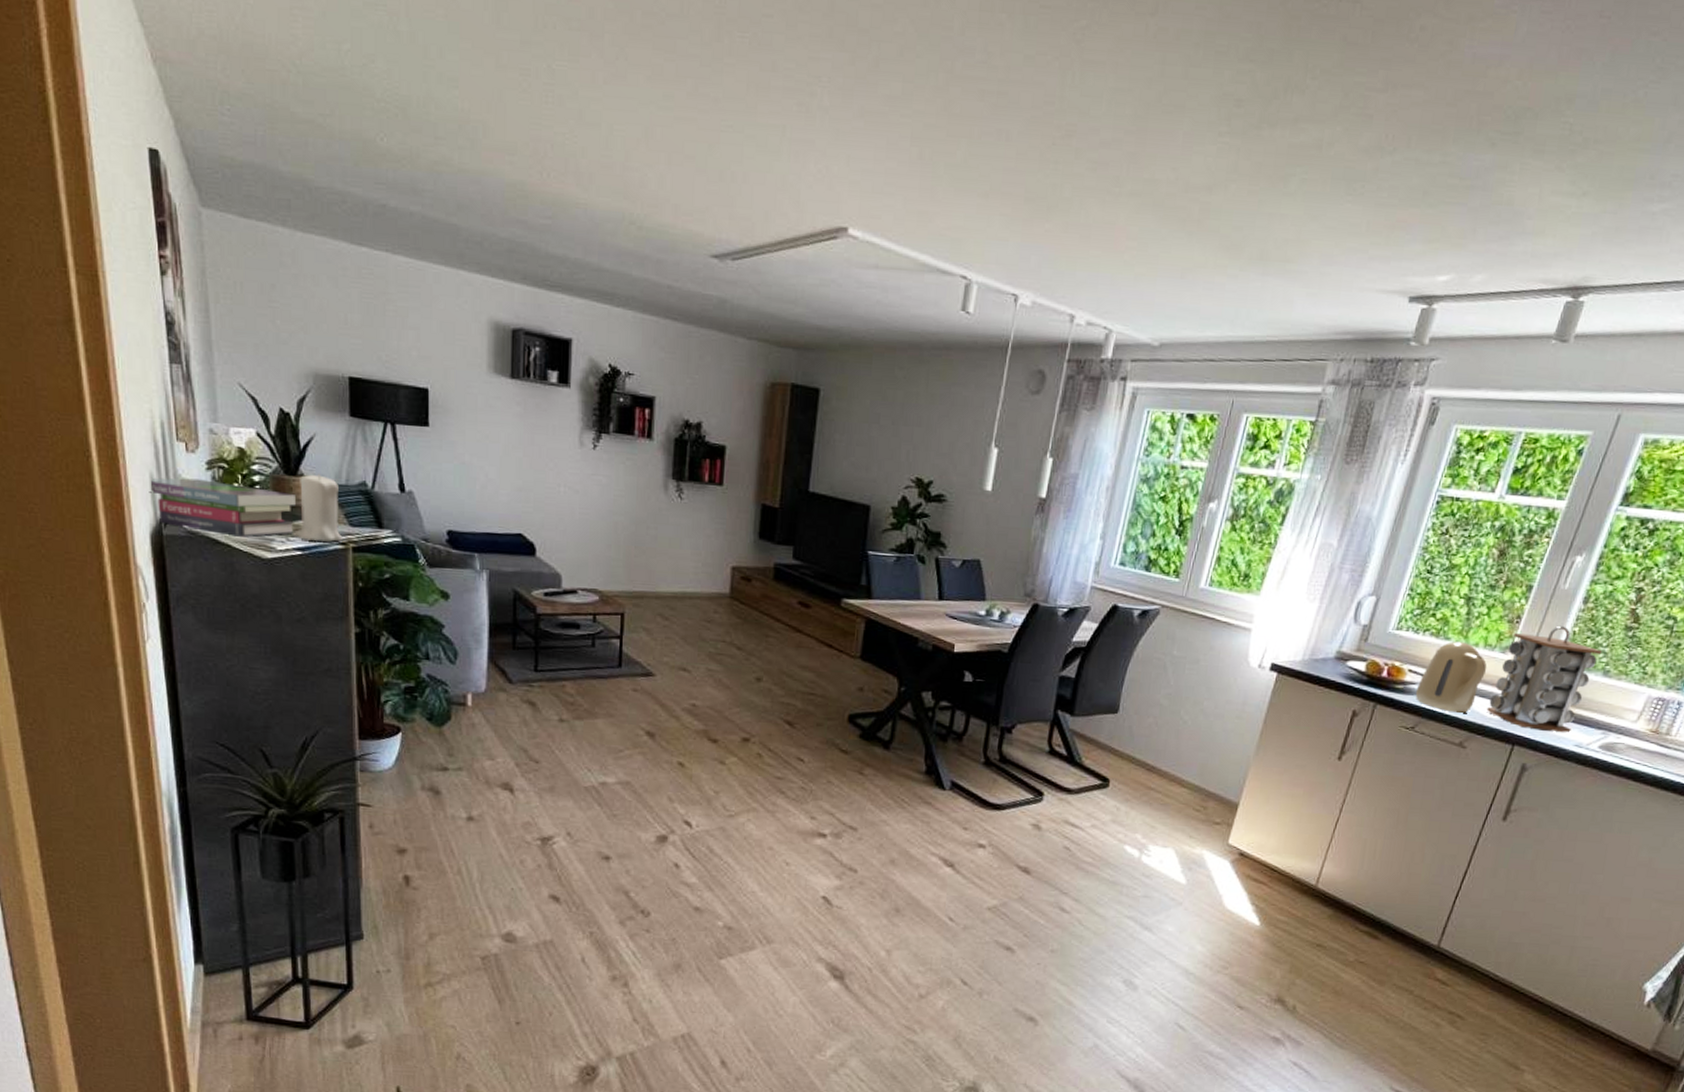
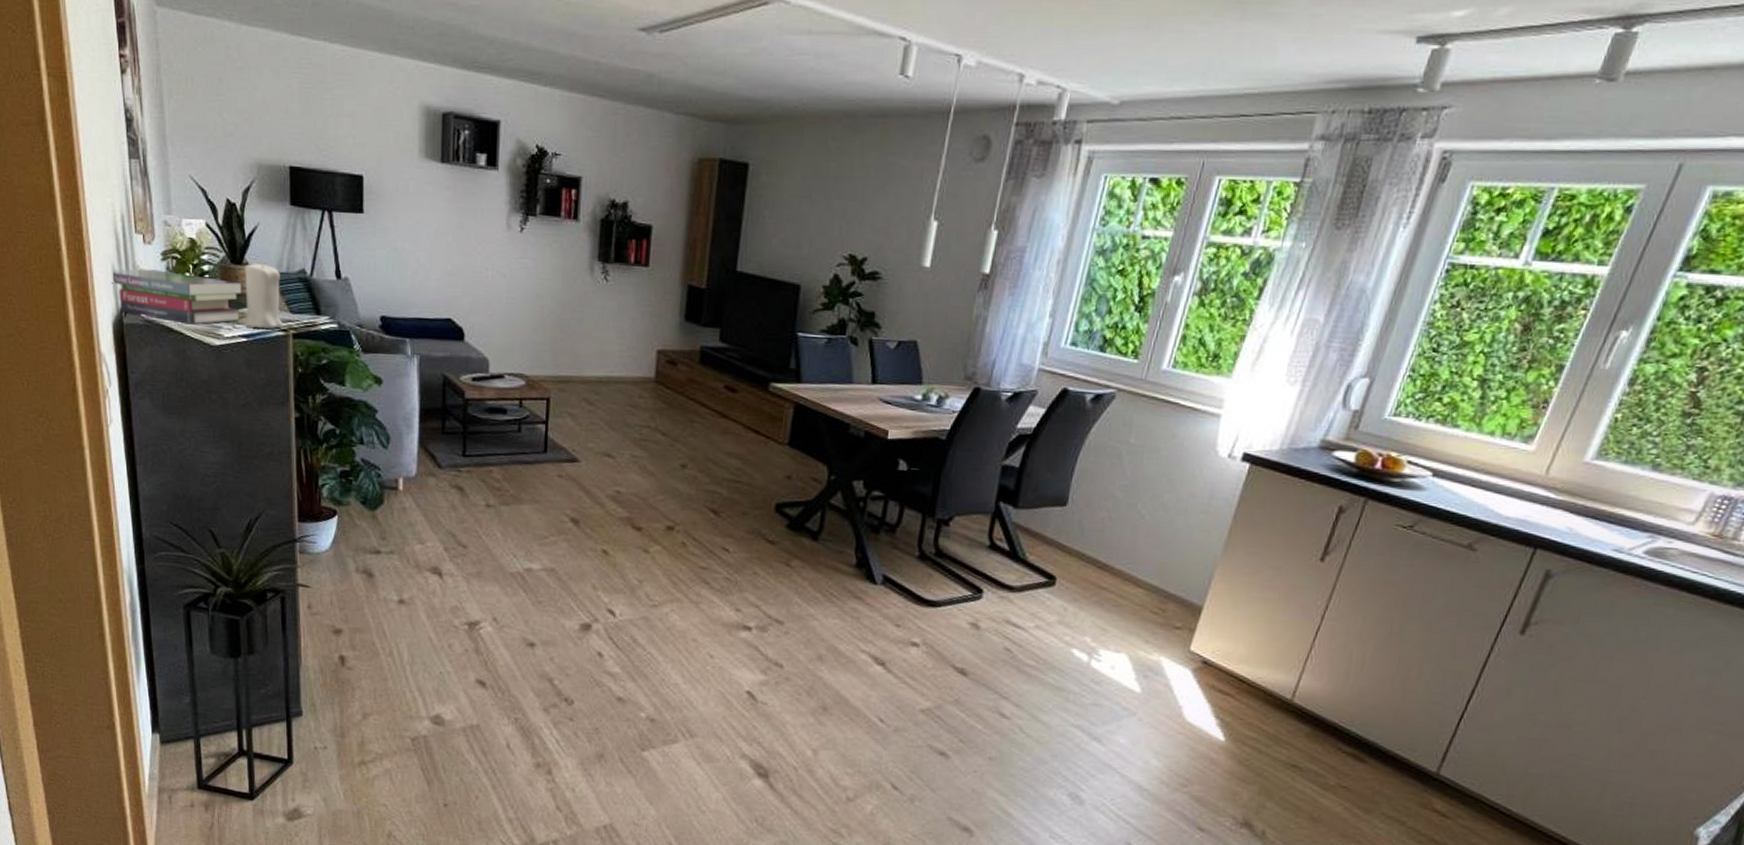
kettle: present [1415,642,1487,714] -> none [1414,429,1505,512]
spice rack: present [1487,625,1603,734] -> none [1503,411,1652,536]

